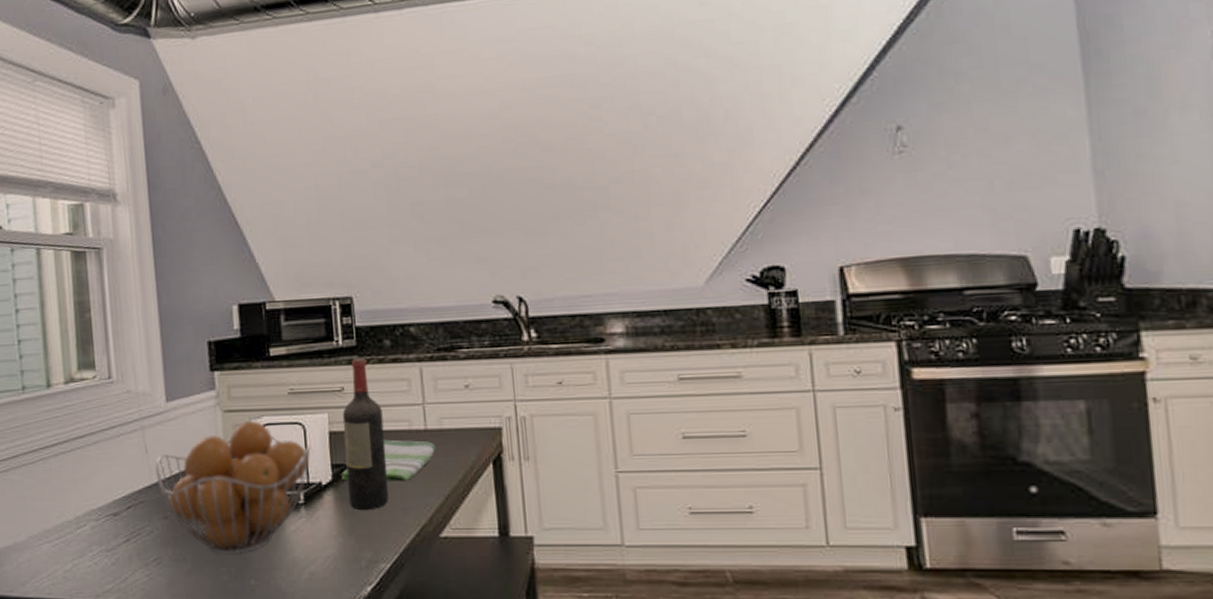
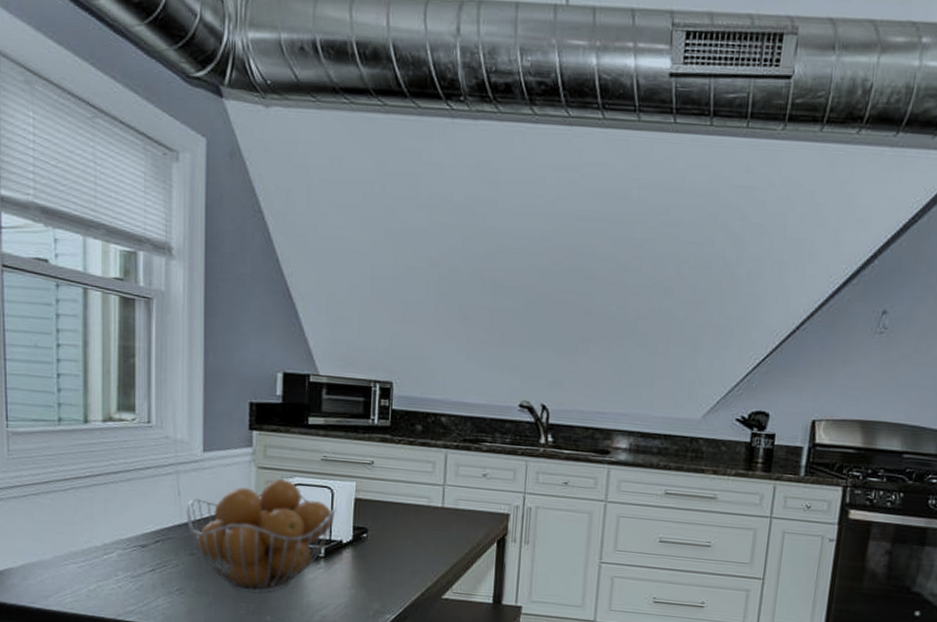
dish towel: present [341,439,436,481] -> none [361,511,450,549]
wine bottle: present [342,357,389,511] -> none [366,437,406,570]

